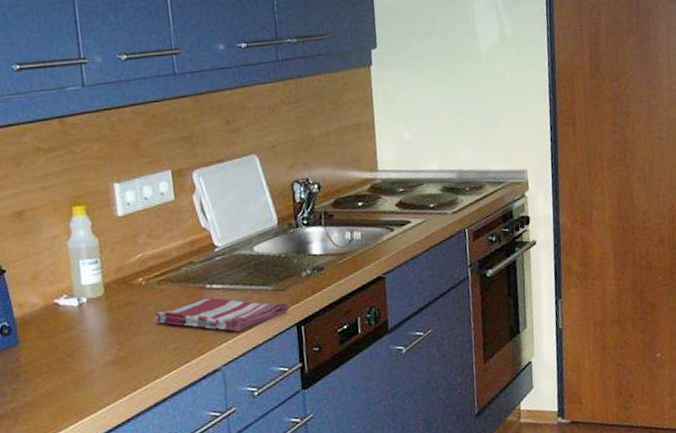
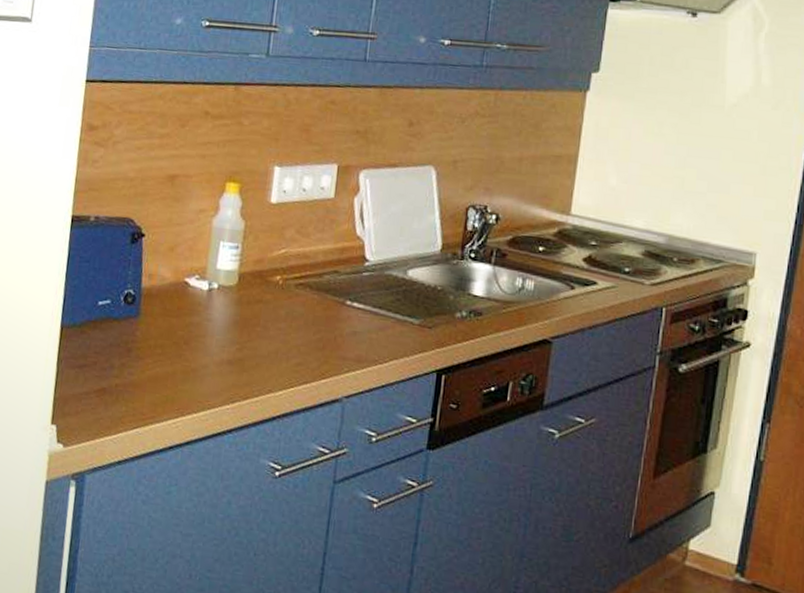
dish towel: present [155,298,289,332] -> none [284,315,432,363]

